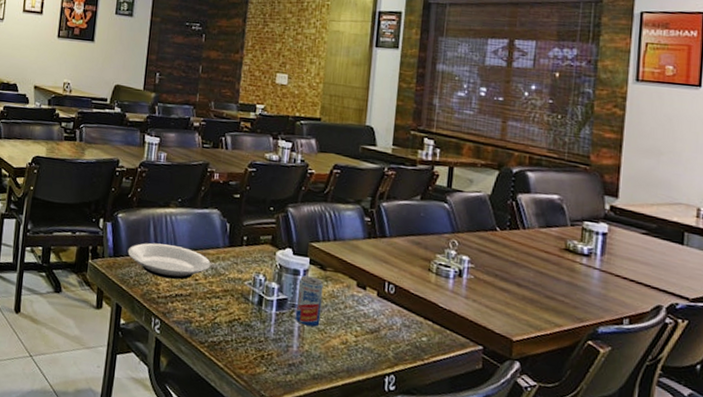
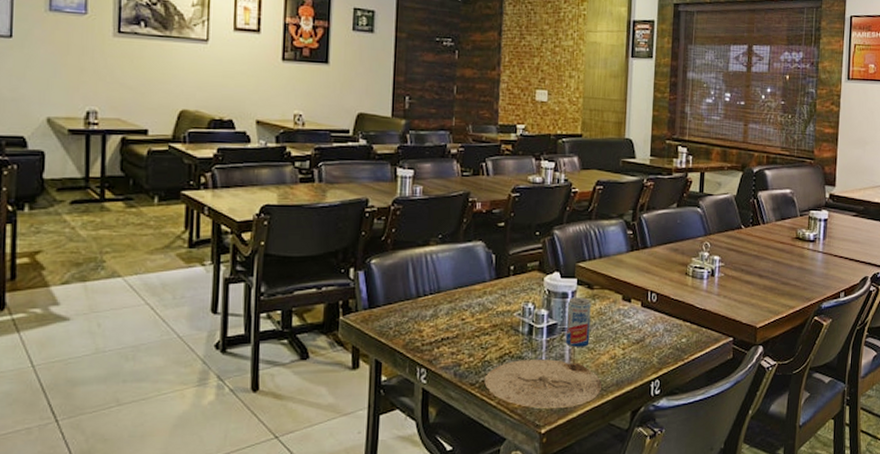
plate: present [127,242,211,280] -> none [384,286,478,323]
plate: none [213,327,332,385] -> present [484,359,602,408]

